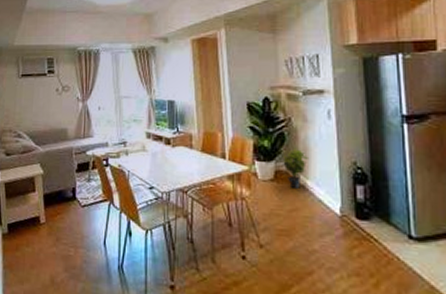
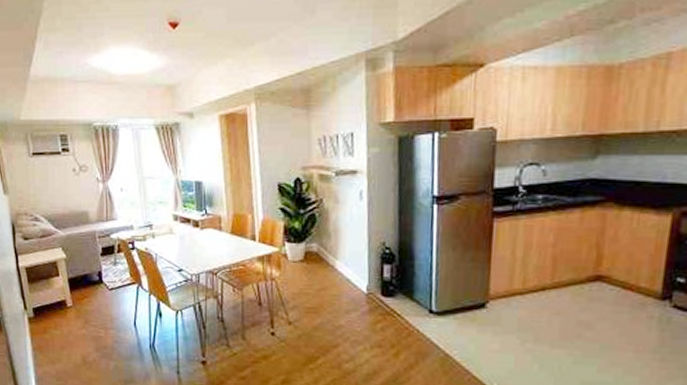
potted plant: present [281,148,310,188] -> none [311,229,340,268]

